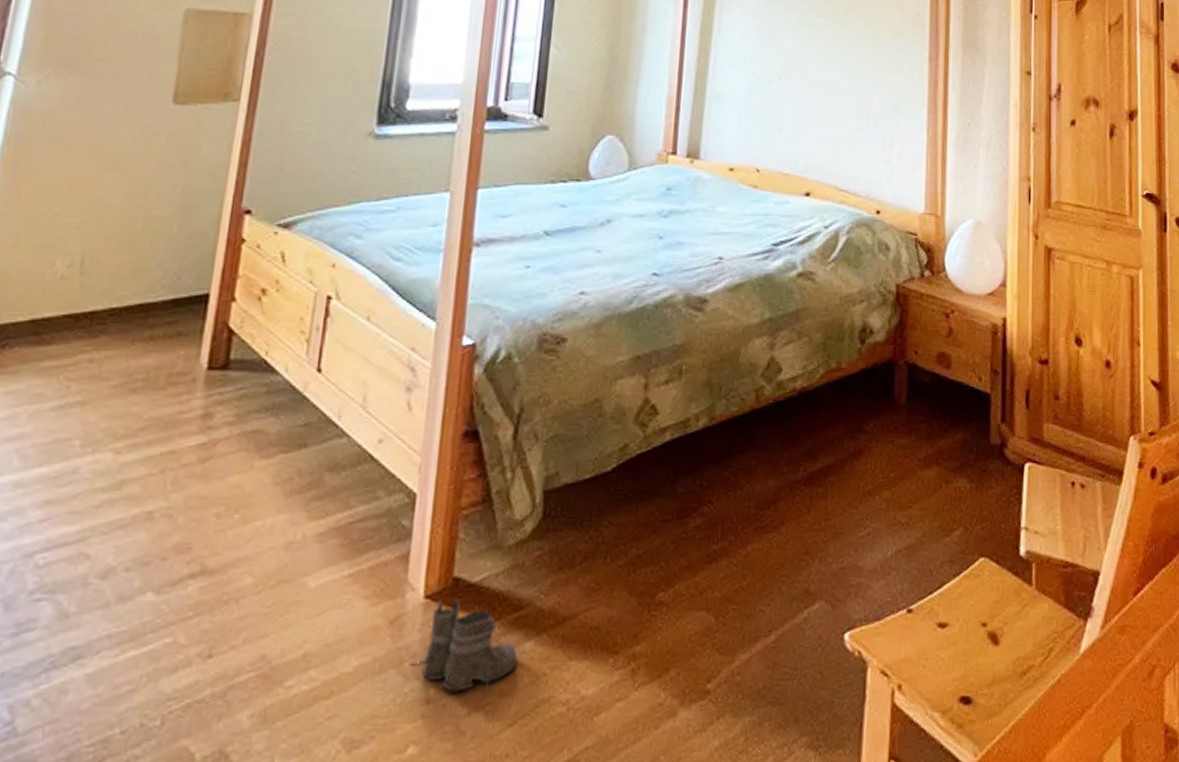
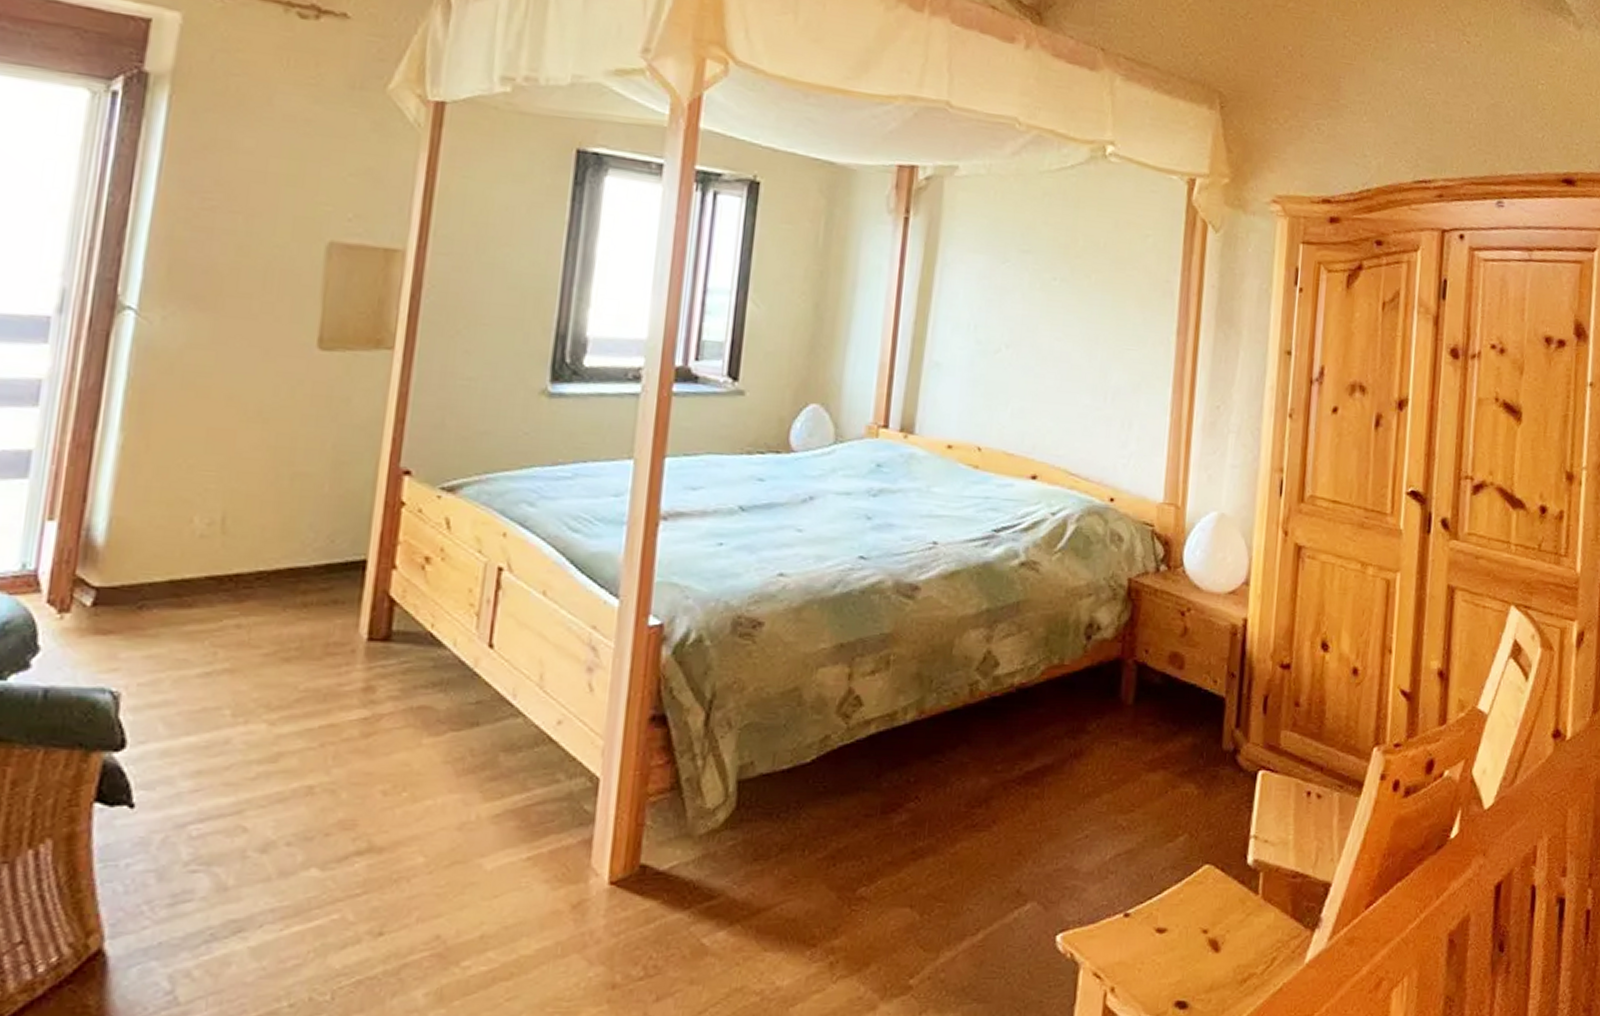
boots: present [409,599,518,696] -> none [593,885,709,983]

